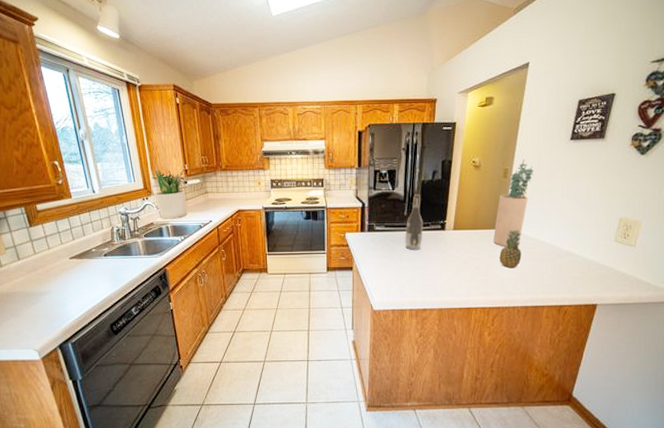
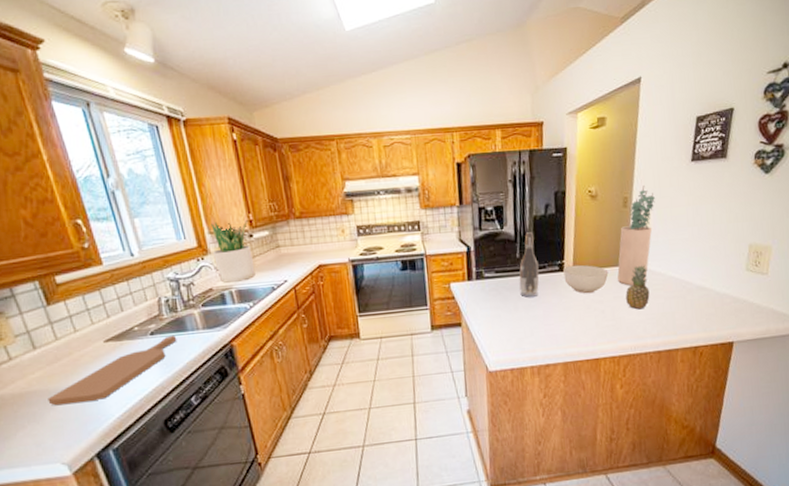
cutting board: none [26,257,124,305] -> present [48,335,177,406]
bowl: none [445,225,485,251] -> present [563,264,609,294]

